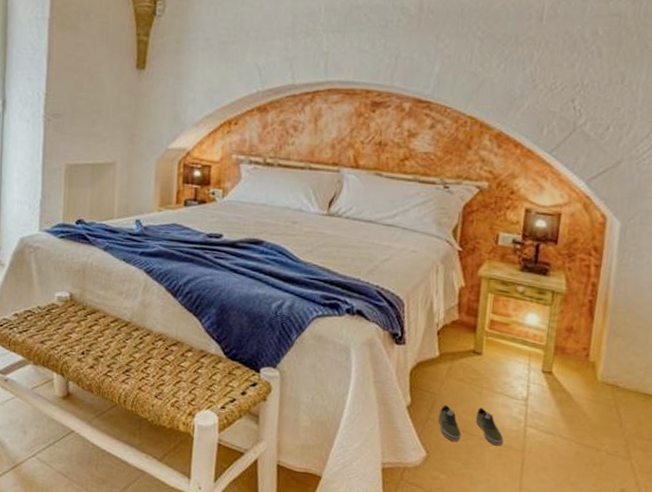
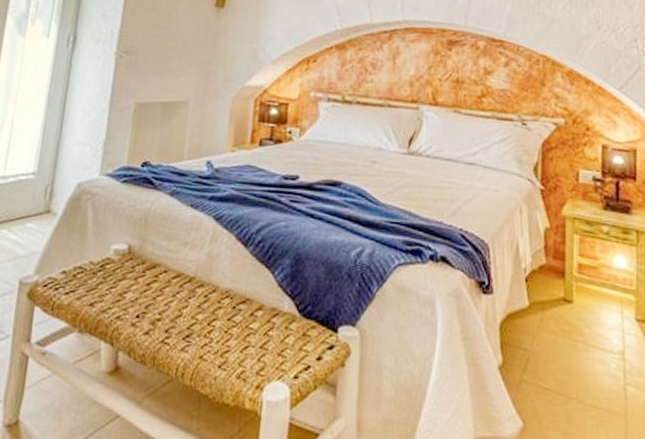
shoe: present [438,405,504,446] -> none [532,363,604,411]

